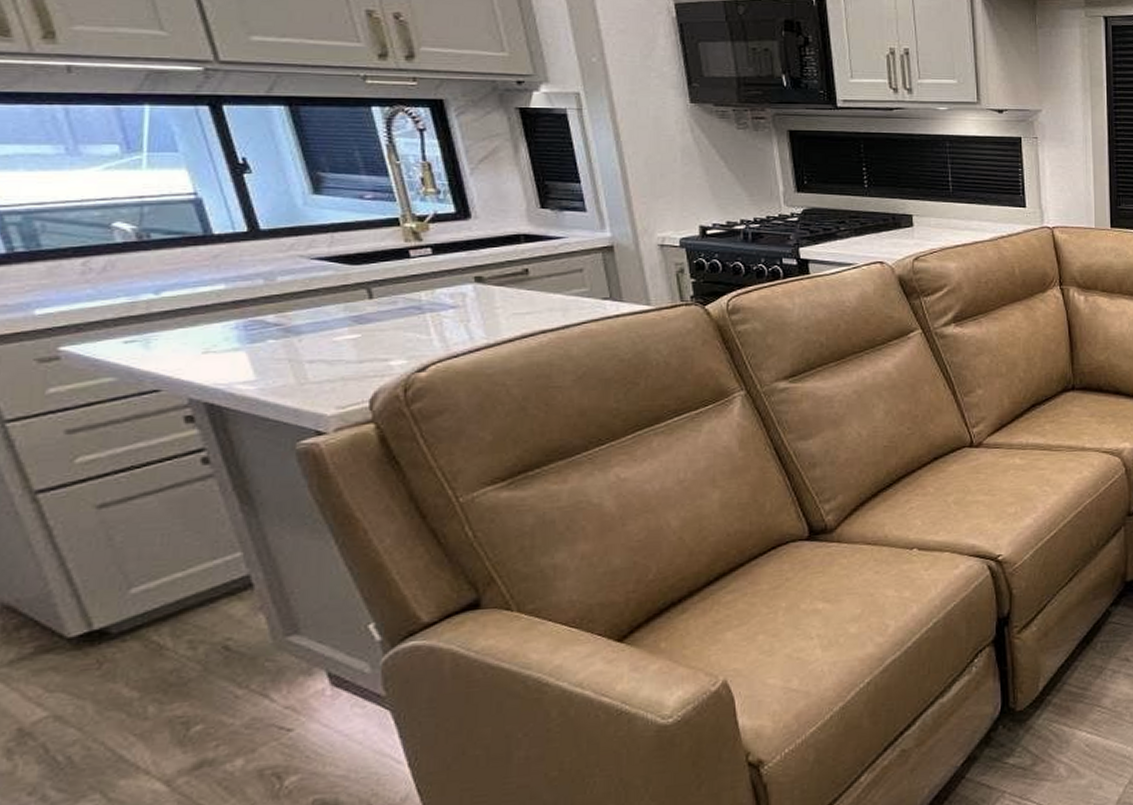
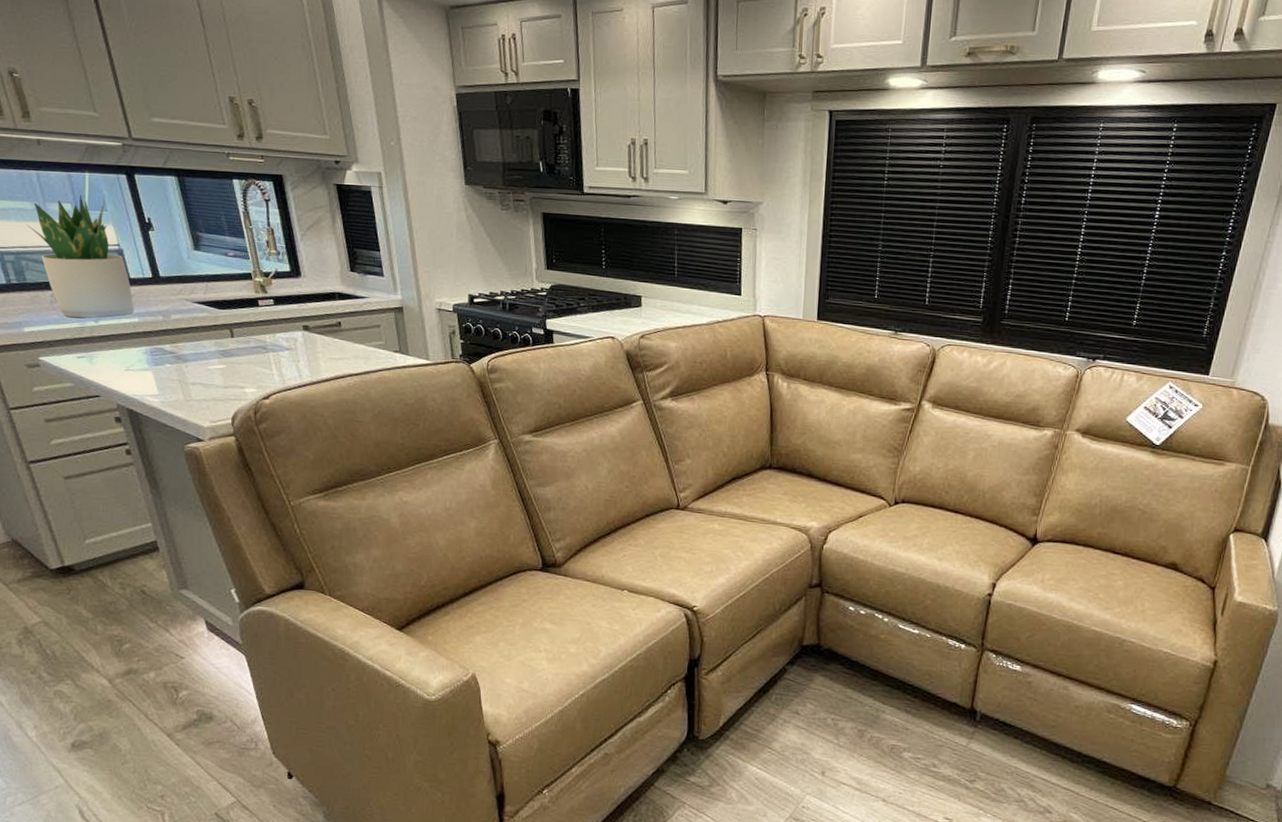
planter: none [43,133,219,291] -> present [26,194,135,319]

